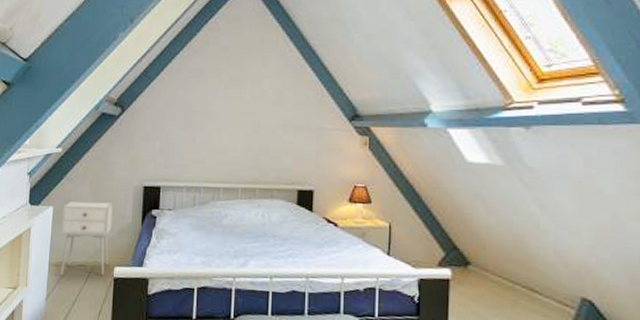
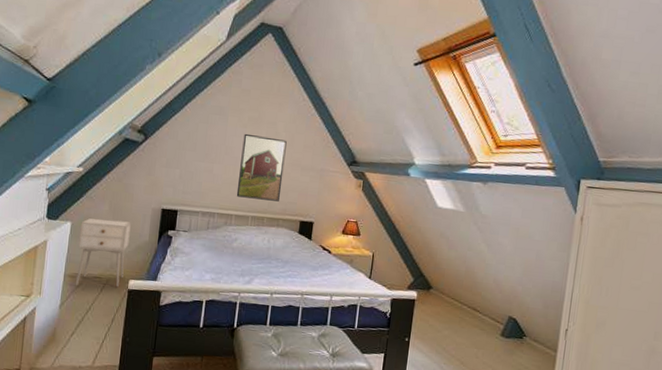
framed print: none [222,95,275,169] -> present [236,133,287,202]

